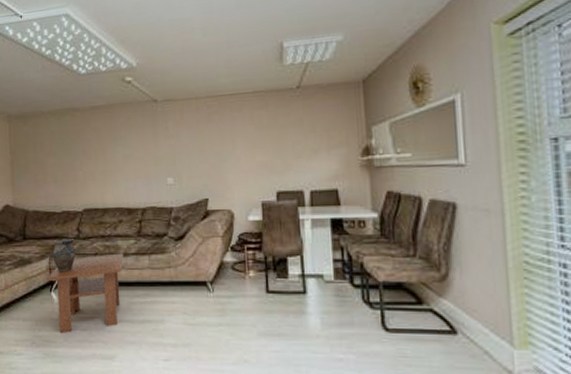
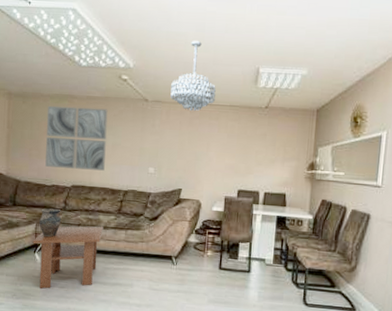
wall art: none [49,117,117,191] -> present [45,105,108,171]
chandelier: none [181,23,235,106] -> present [170,40,216,112]

